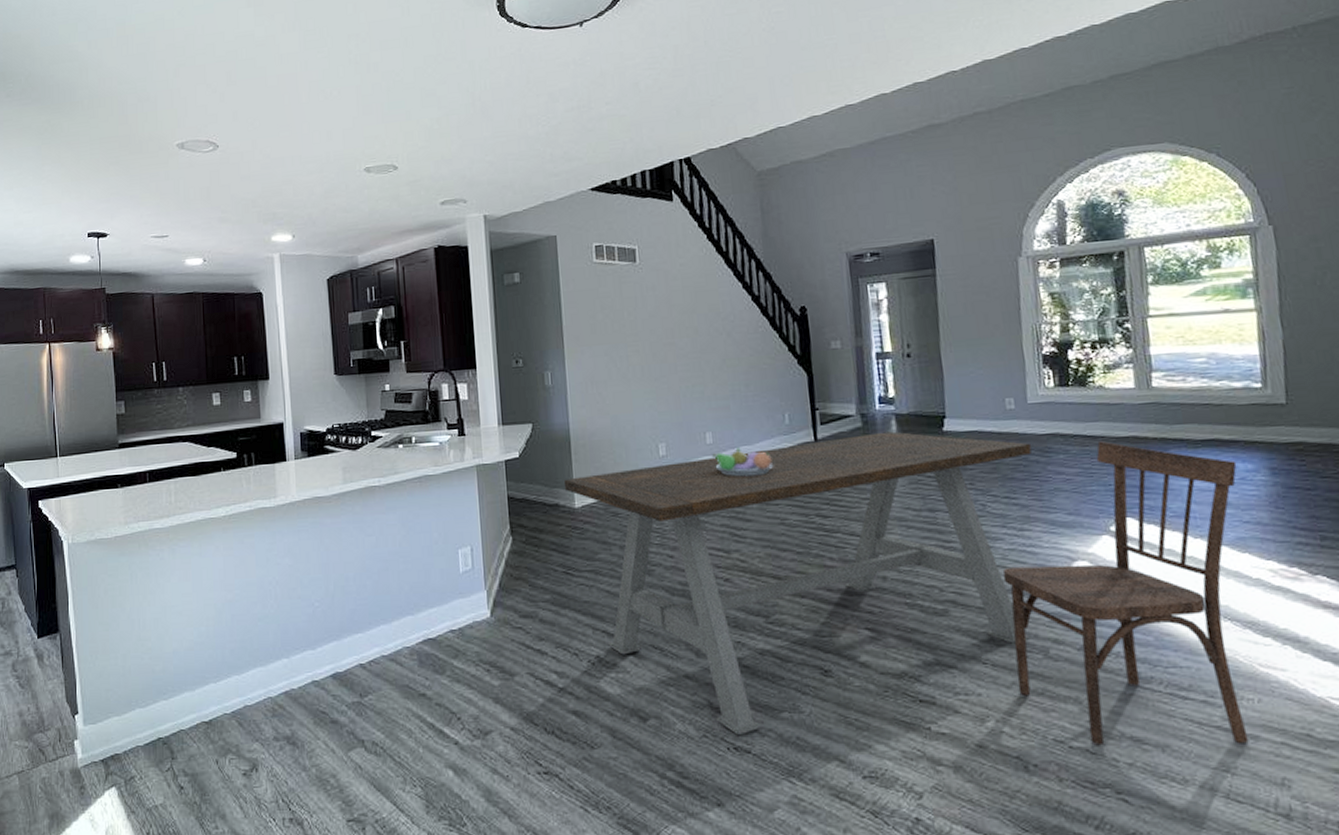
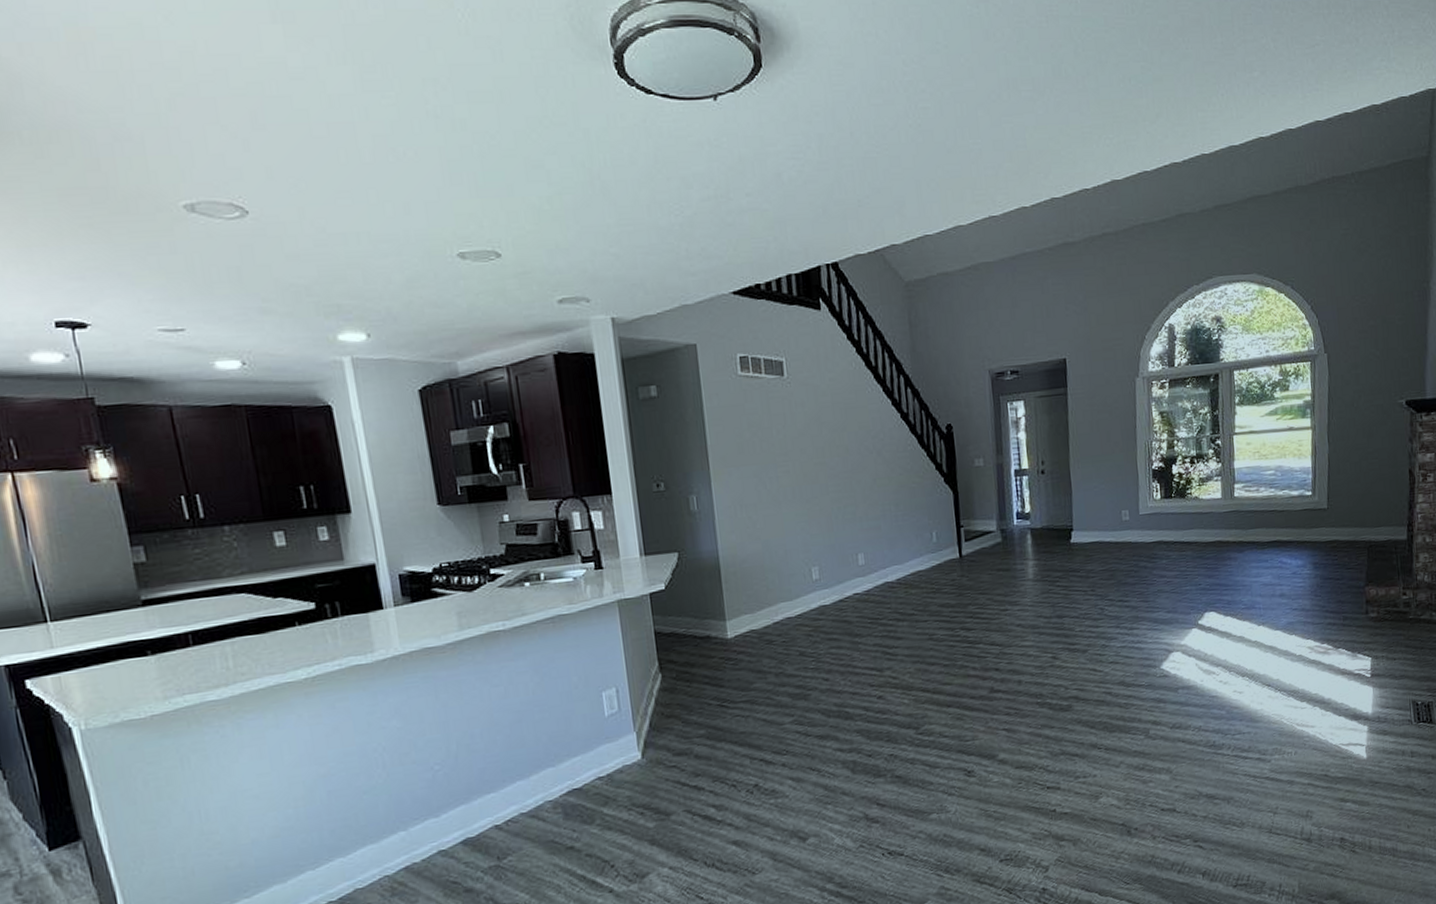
dining table: present [563,431,1032,736] -> none [714,545,1141,842]
fruit bowl: present [712,446,773,477] -> none [864,566,922,596]
dining chair: present [1002,441,1249,744] -> none [1115,546,1291,805]

